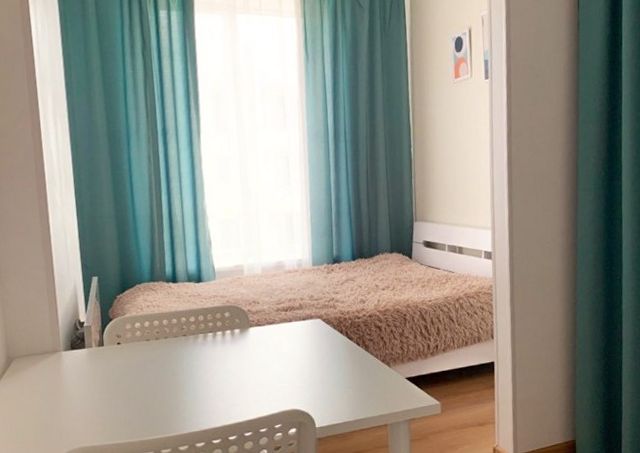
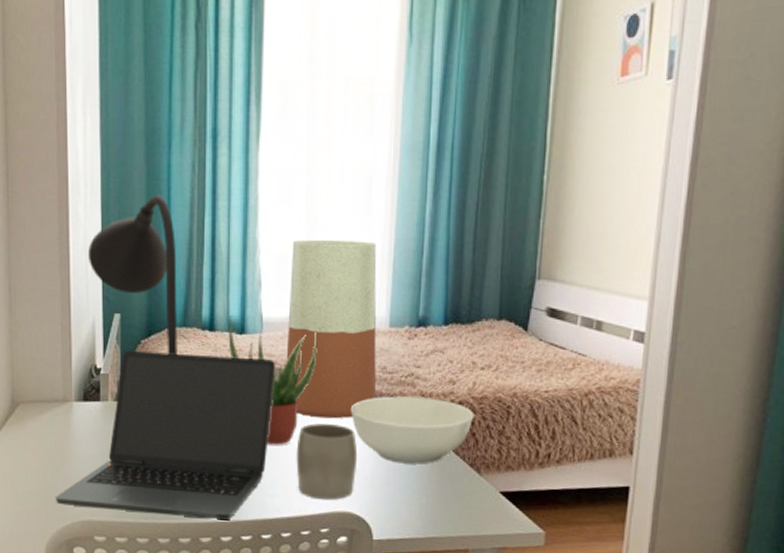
laptop: none [51,300,229,438] -> present [55,350,276,521]
desk lamp: none [66,181,148,304] -> present [87,194,178,354]
potted plant: none [188,269,260,366] -> present [228,315,317,445]
vase: none [233,204,308,340] -> present [286,240,377,419]
mug: none [250,343,298,402] -> present [296,423,358,499]
bowl: none [289,315,381,367] -> present [350,396,475,465]

